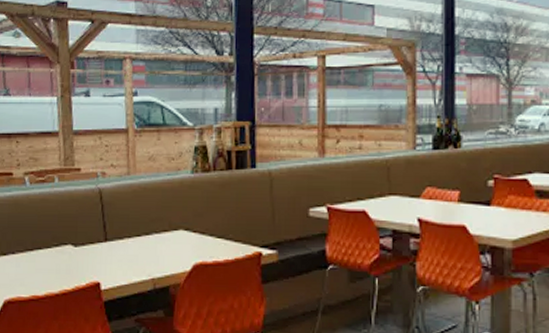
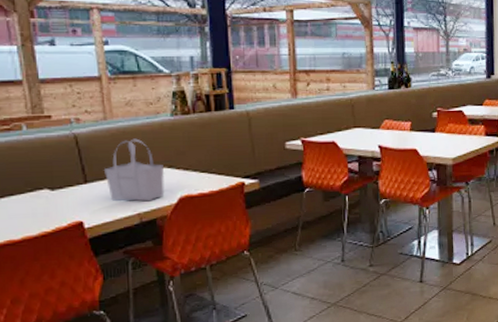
shopping bag: none [123,196,181,266] -> present [103,138,165,202]

